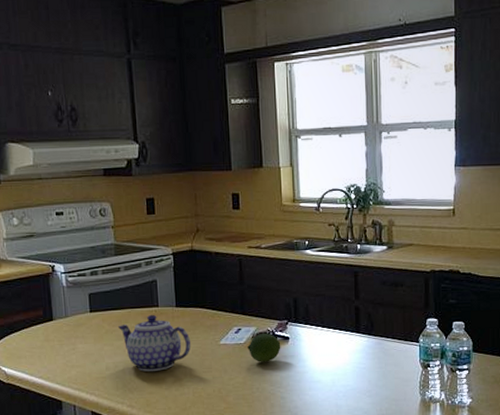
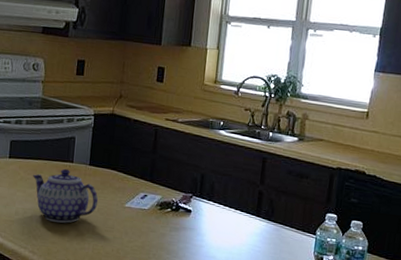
fruit: present [247,334,281,362] -> none [150,203,183,231]

